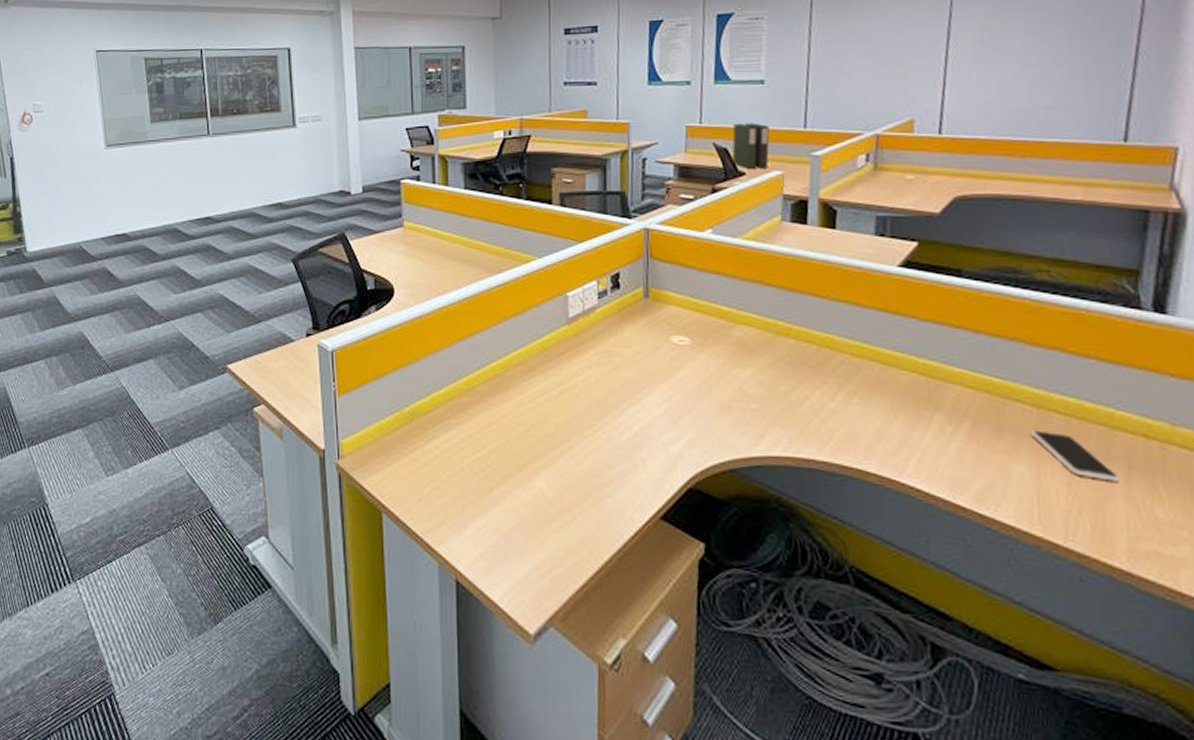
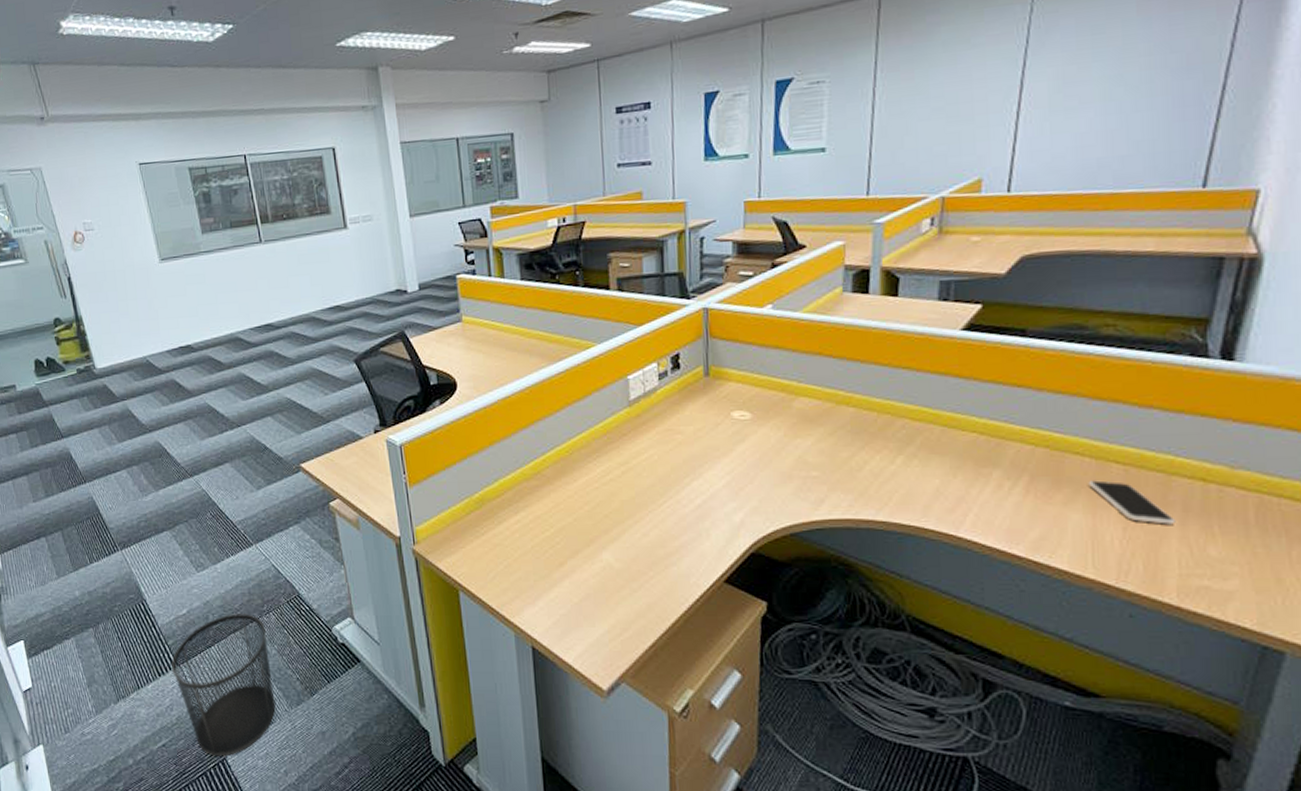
waste bin: none [66,524,175,691] -> present [171,612,276,757]
binder: present [732,123,770,169] -> none [792,193,831,241]

